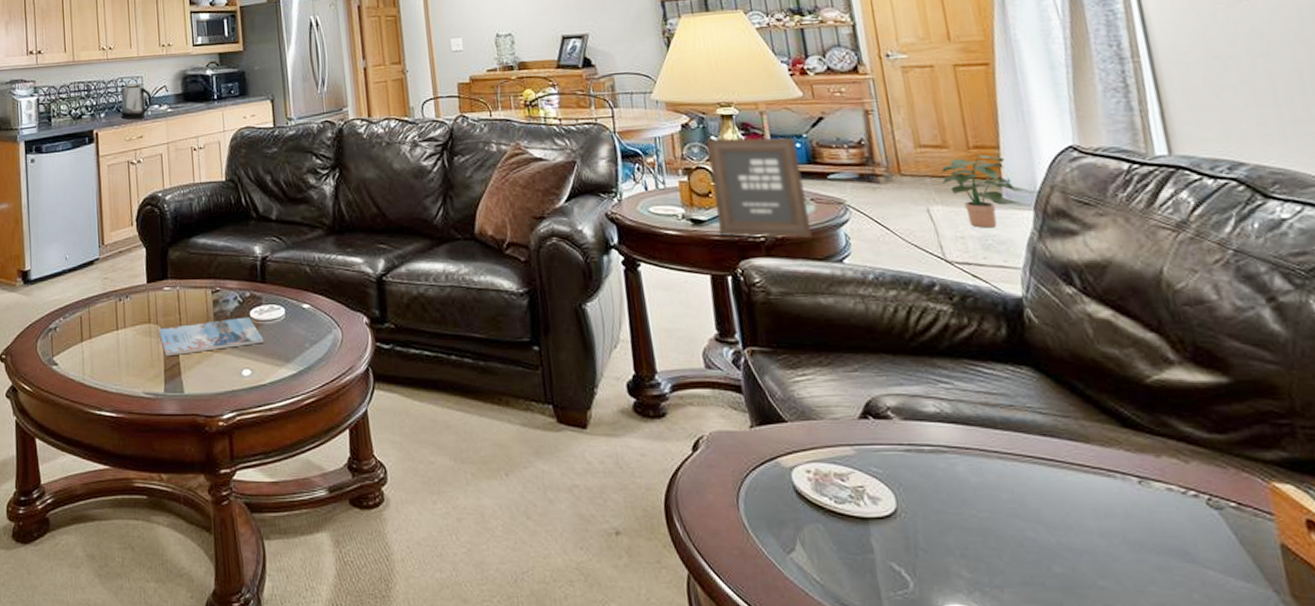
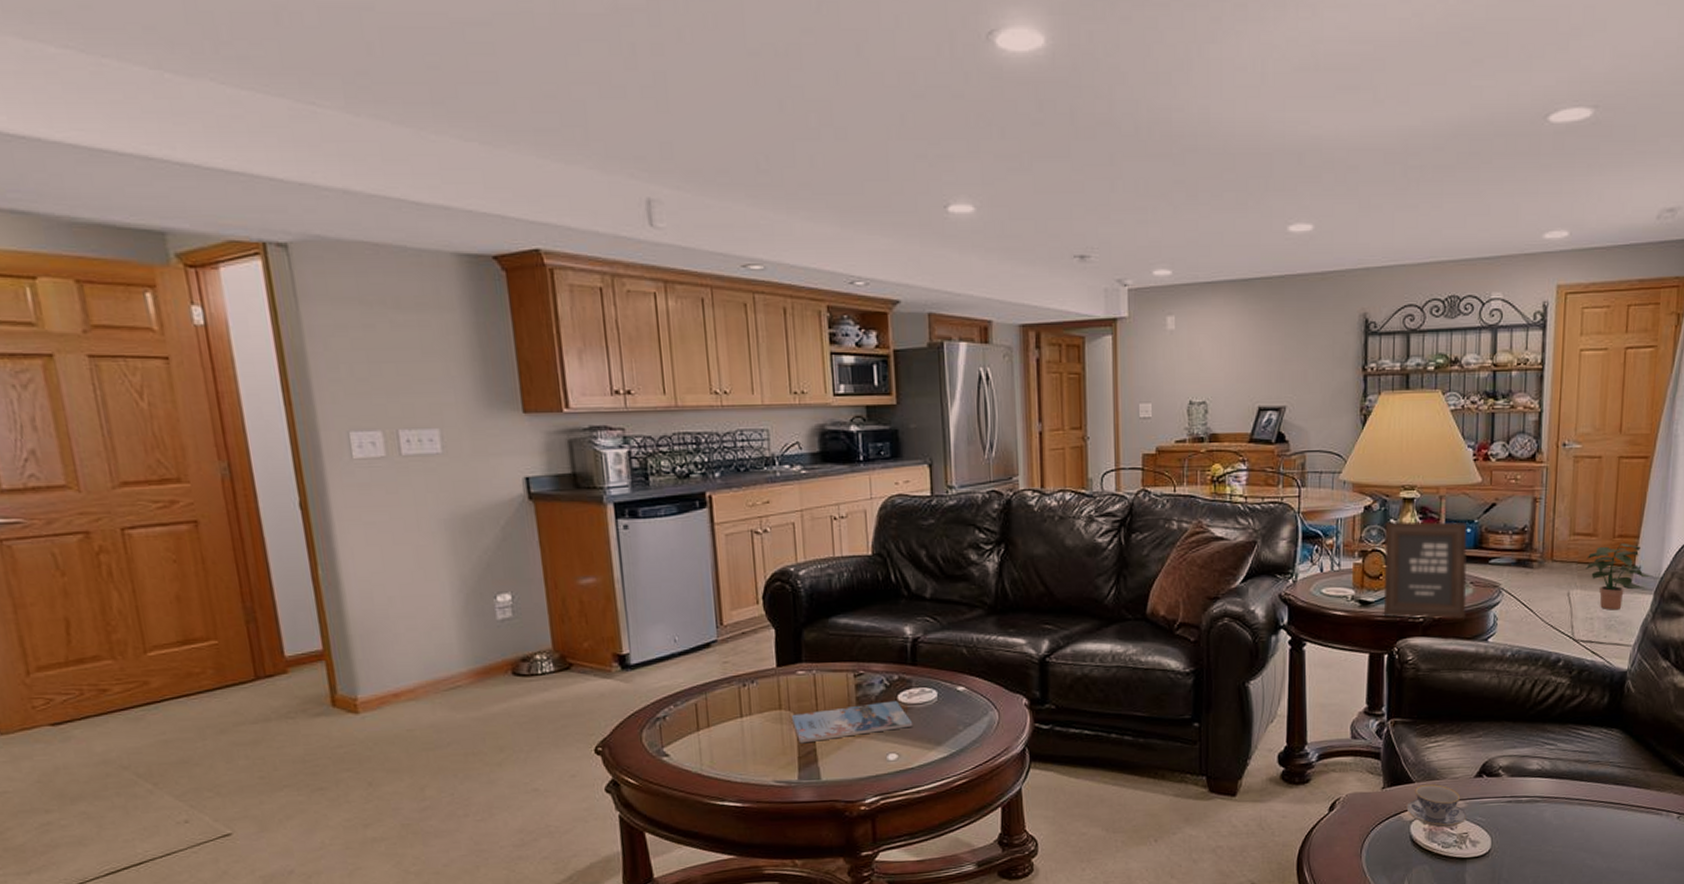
kettle: present [120,83,153,121] -> none [740,438,782,482]
teacup: none [782,425,859,478] -> present [1406,784,1467,828]

